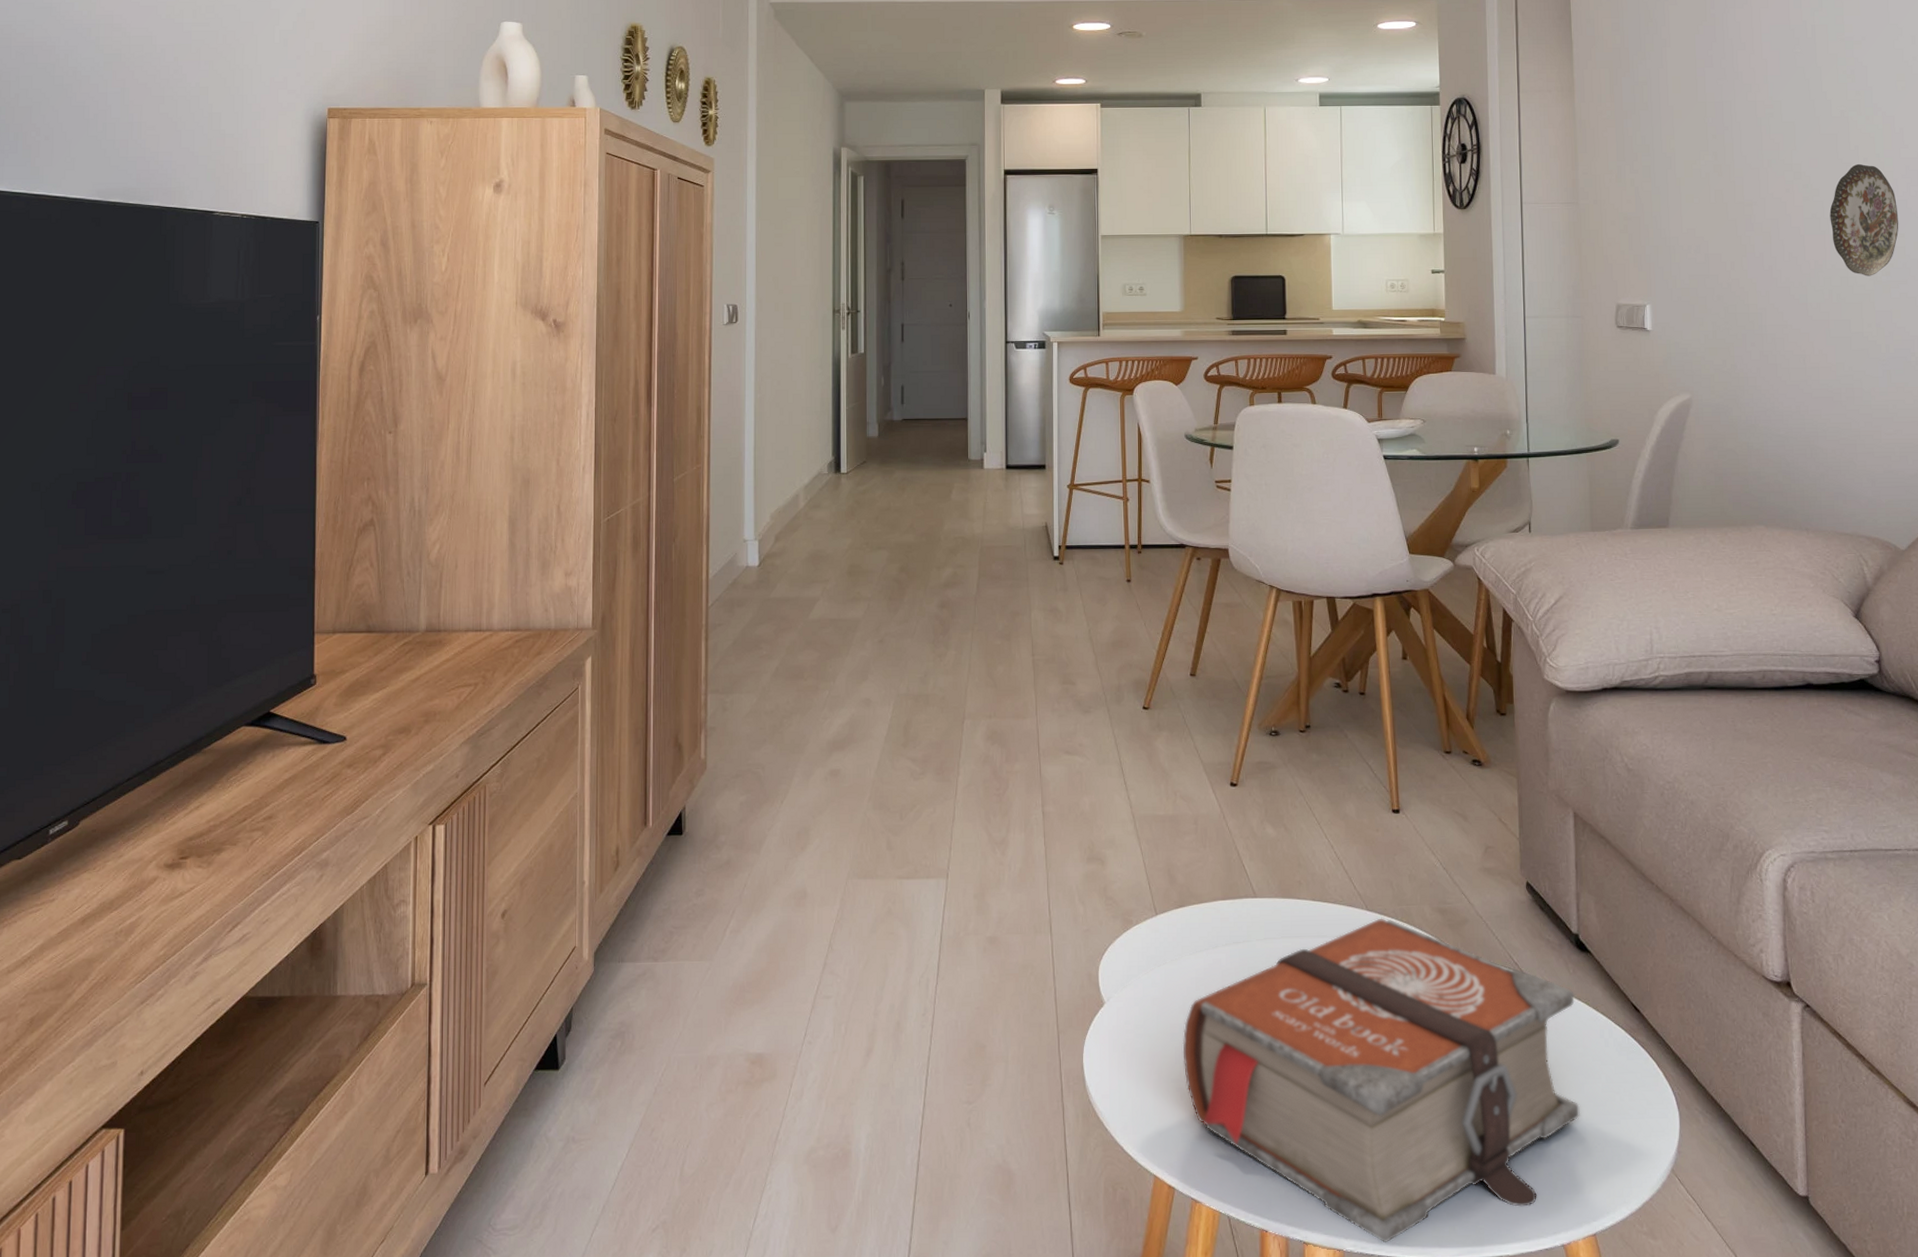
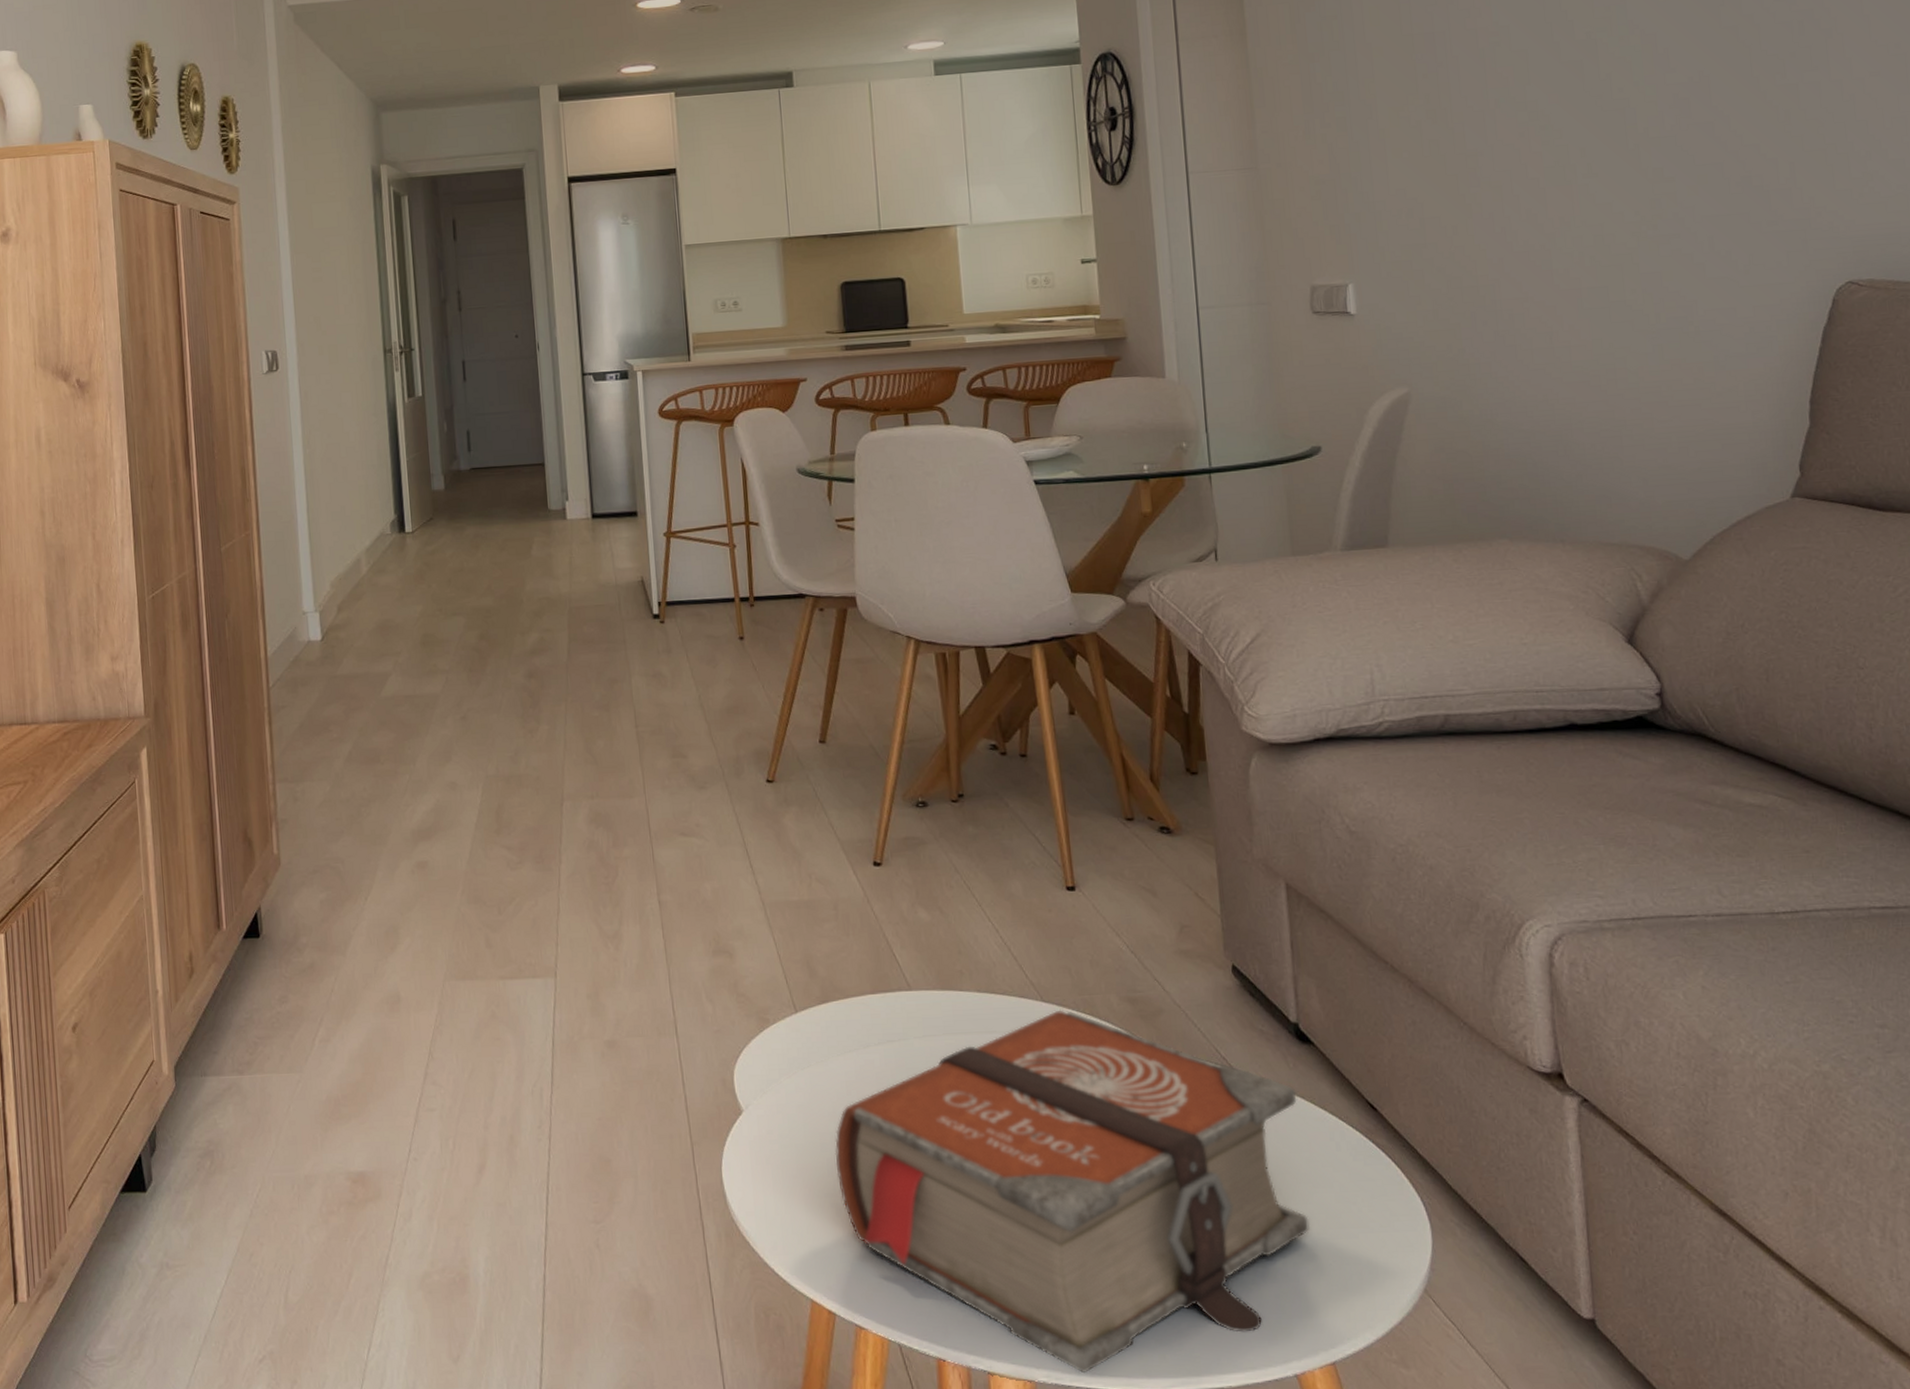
decorative plate: present [1829,163,1899,276] -> none [1576,95,1667,232]

